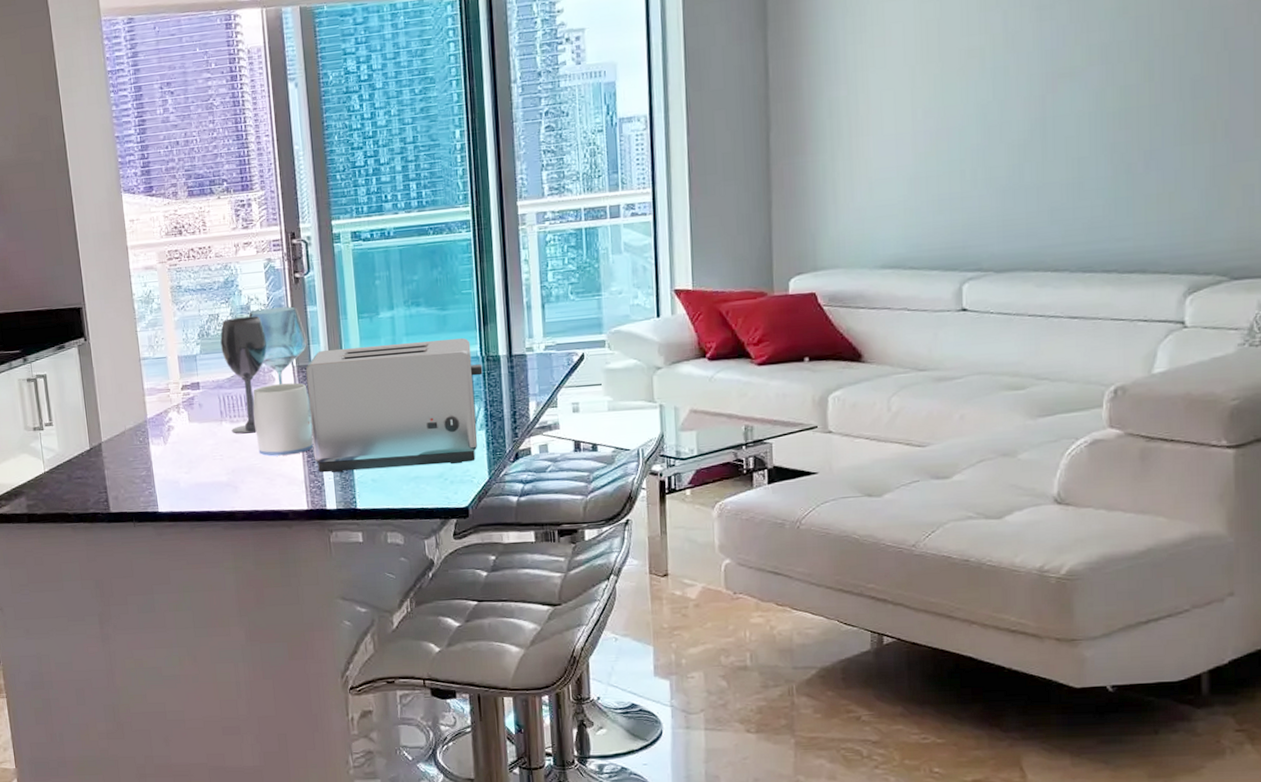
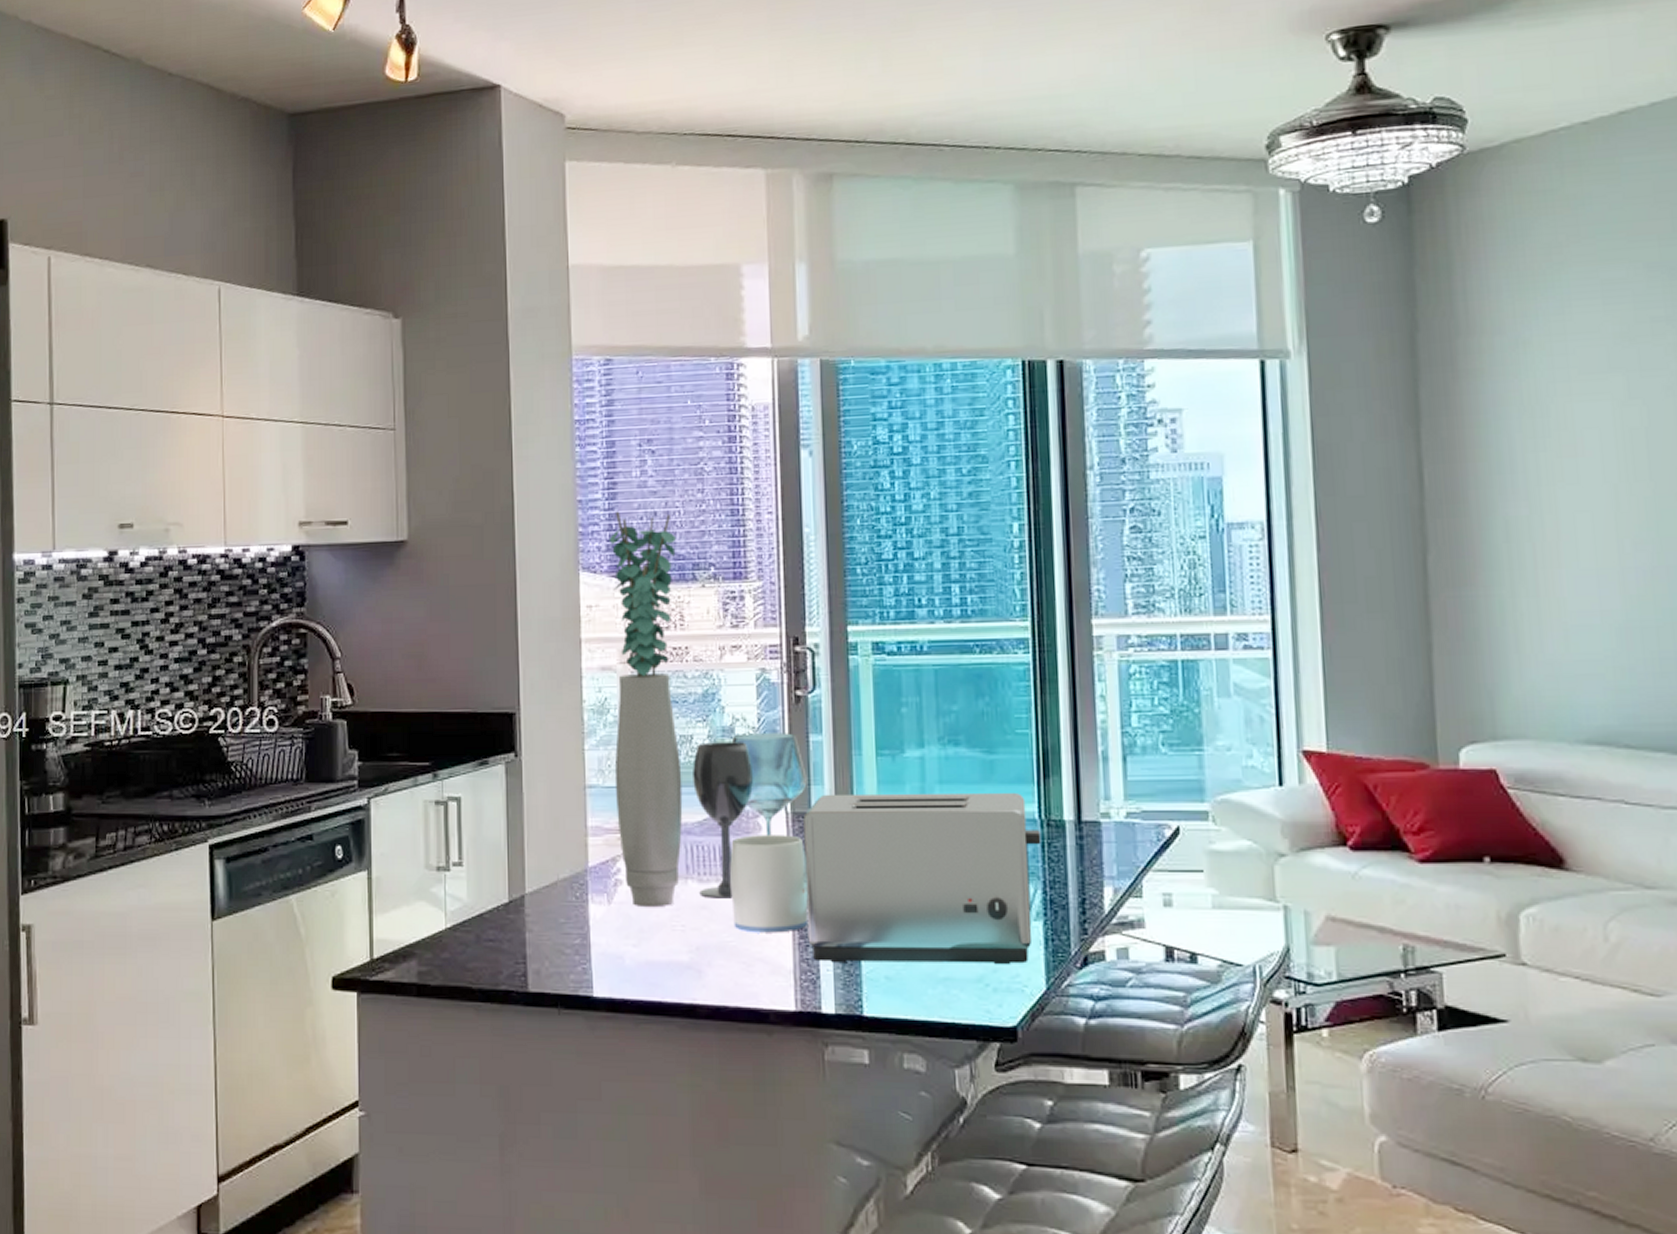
vase: none [143,143,217,445] -> present [609,511,683,908]

